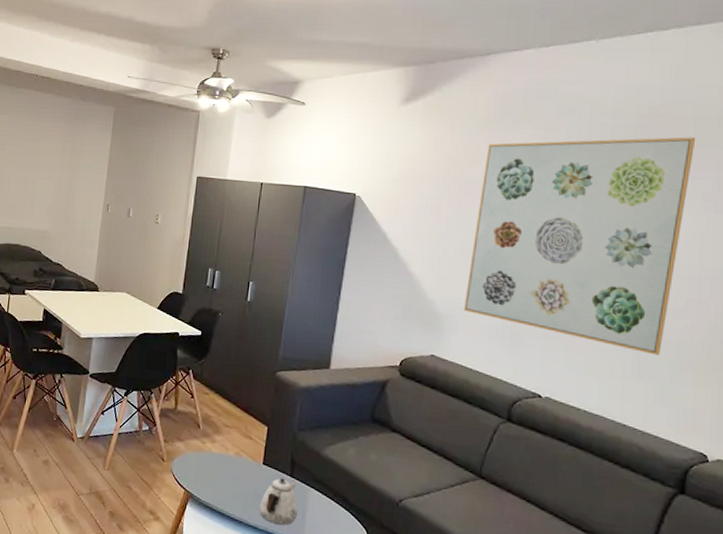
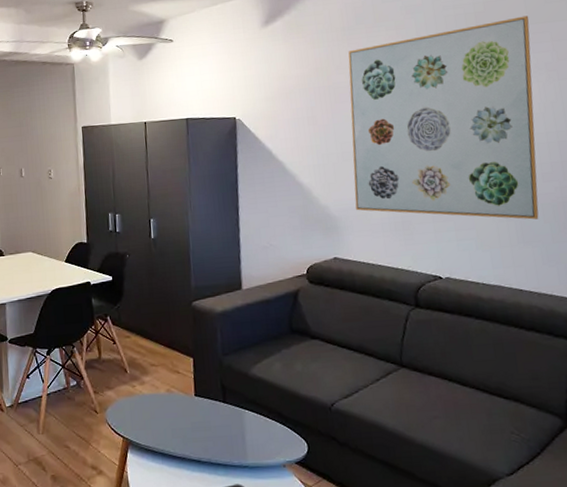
teapot: present [260,478,297,525] -> none [199,406,237,453]

